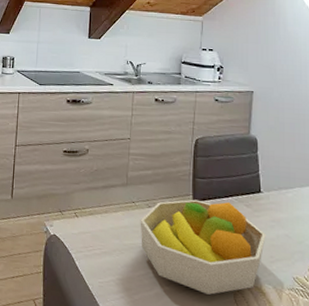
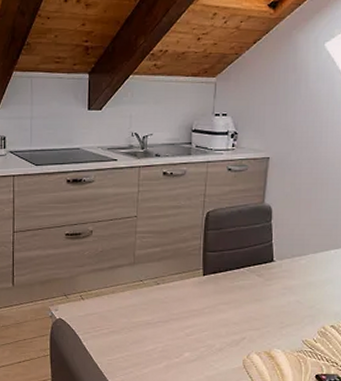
fruit bowl: present [140,199,266,295] -> none [148,273,277,363]

